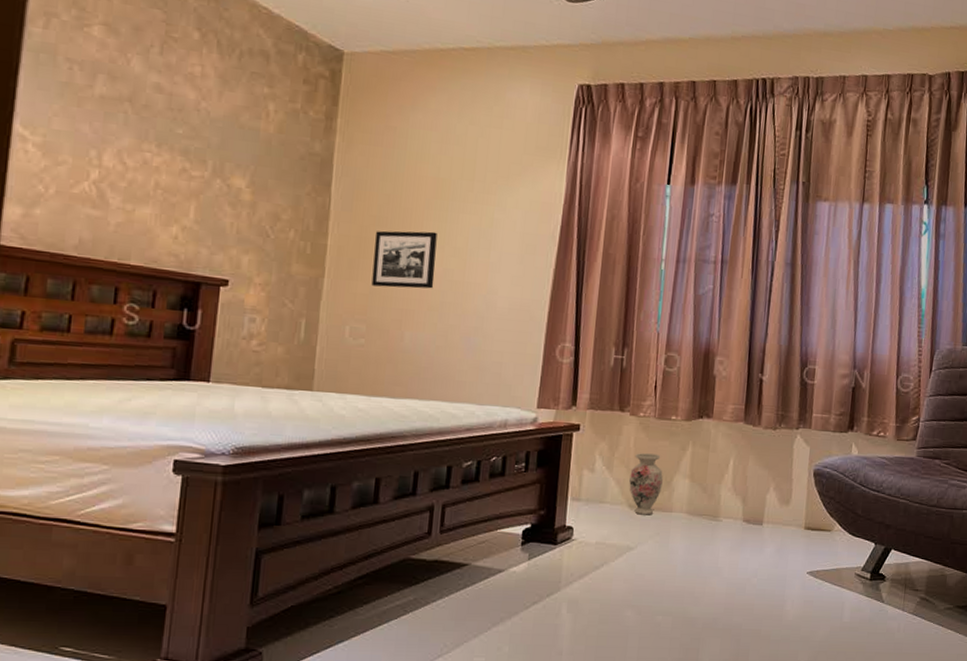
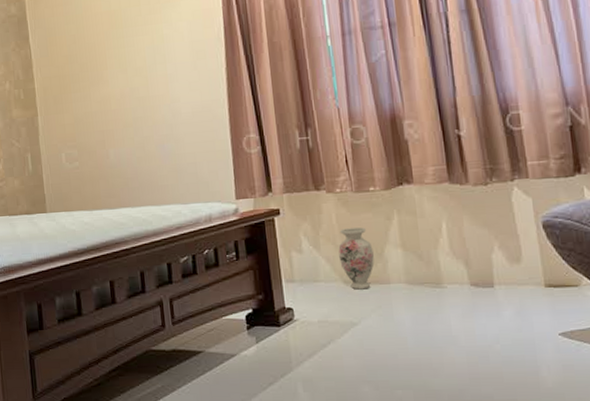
picture frame: present [371,230,437,289] -> none [70,58,125,115]

